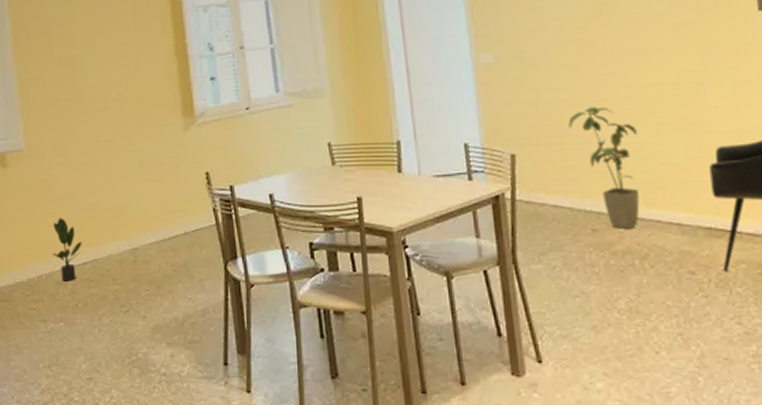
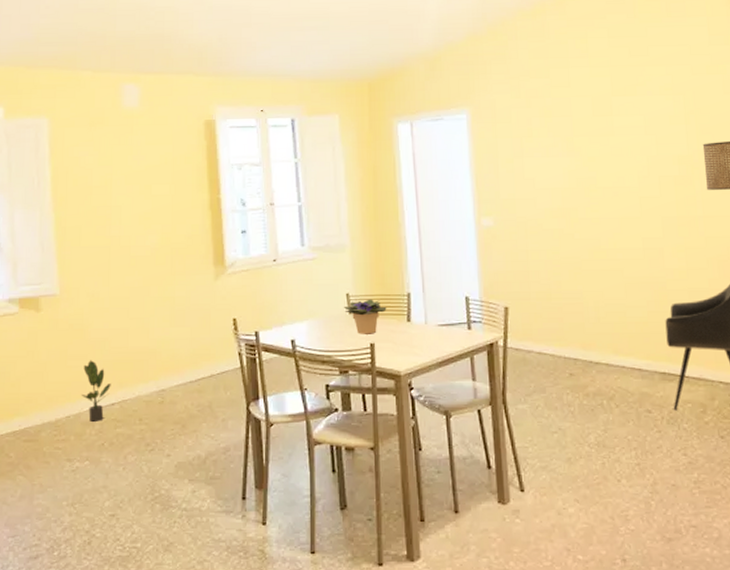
potted flower: none [325,148,374,187] -> present [343,299,387,334]
house plant: present [568,106,640,229] -> none [553,267,609,373]

